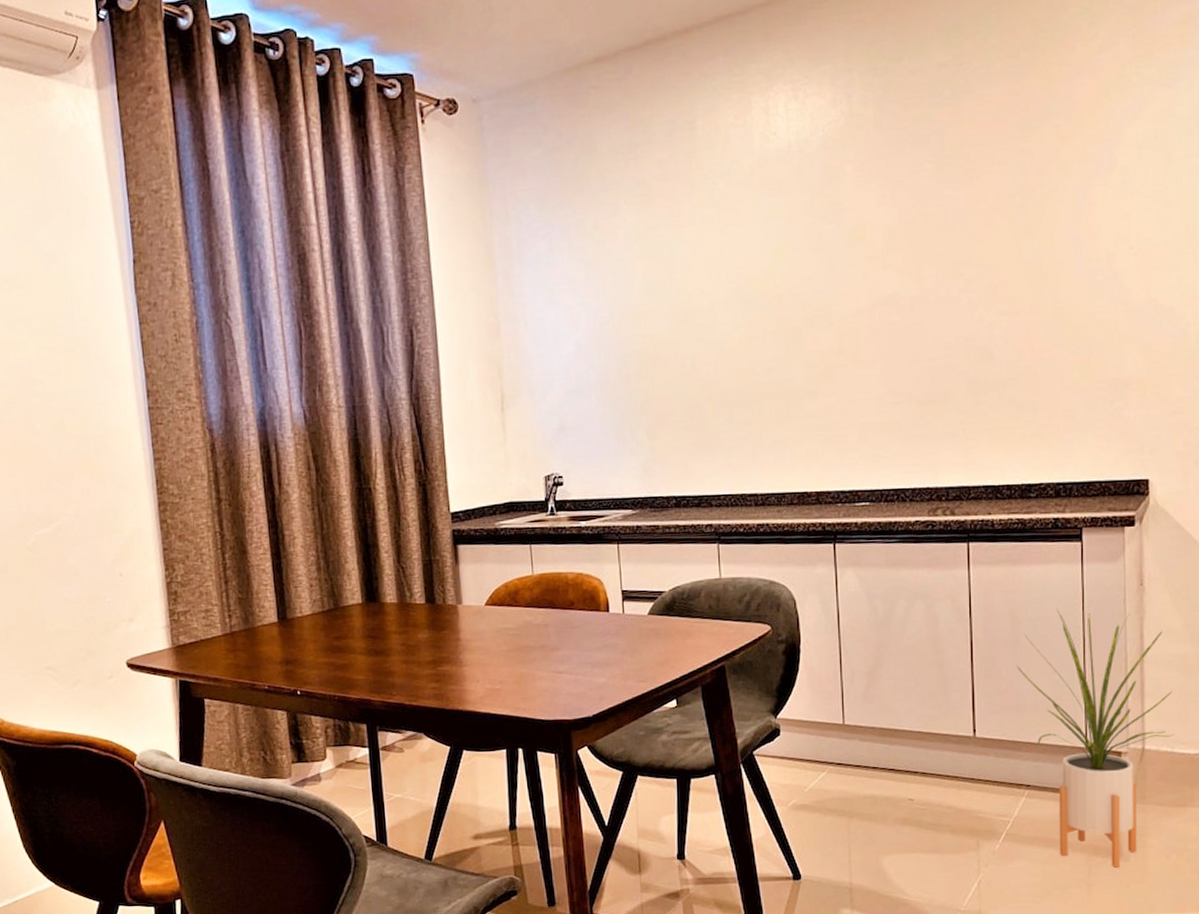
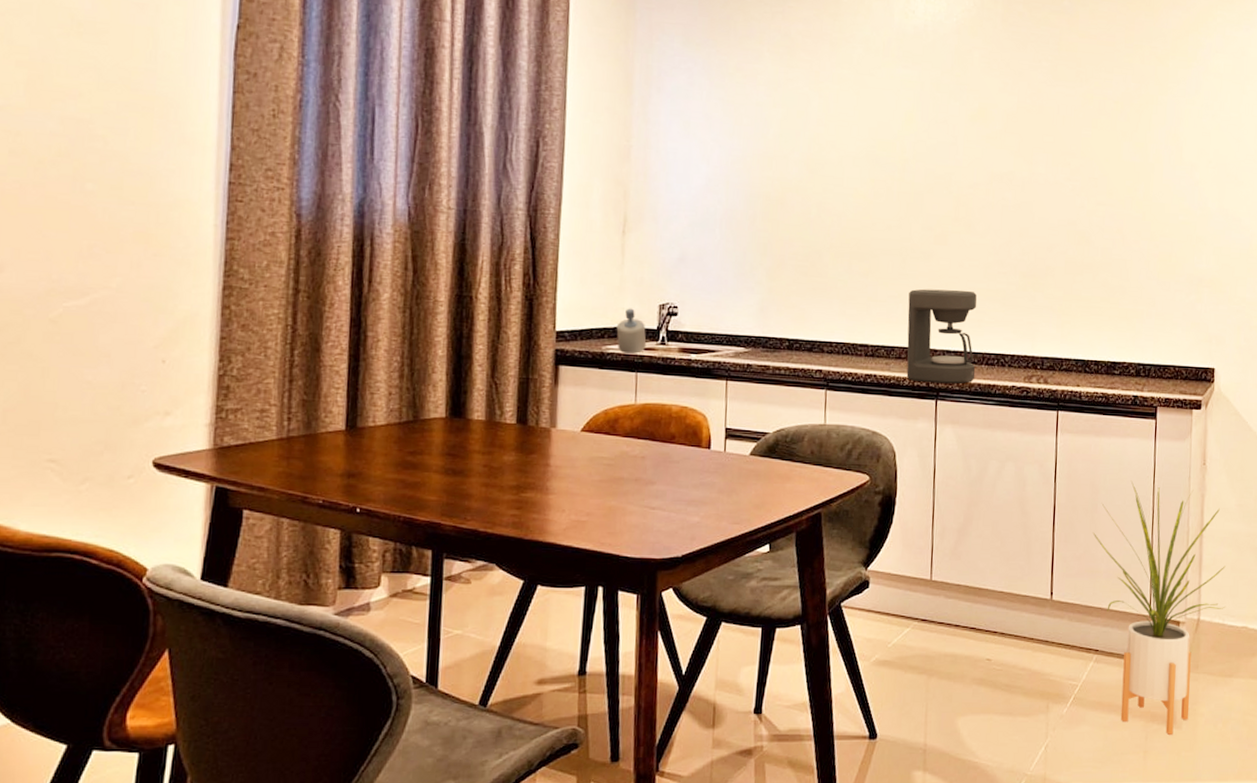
soap dispenser: none [506,482,537,528] -> present [616,308,647,355]
coffee maker: none [796,426,874,527] -> present [906,289,977,385]

